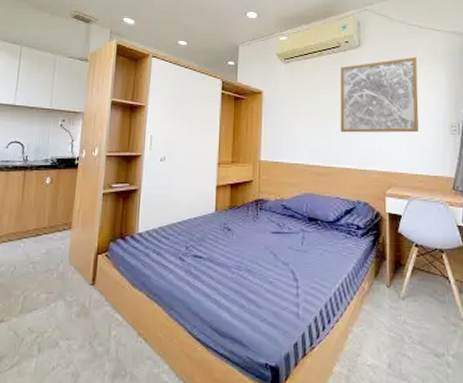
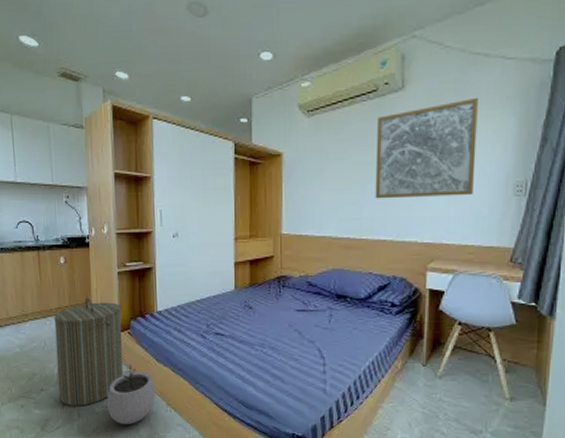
laundry hamper: none [20,218,102,339] -> present [54,297,123,406]
plant pot: none [72,290,128,359] -> present [106,364,156,424]

